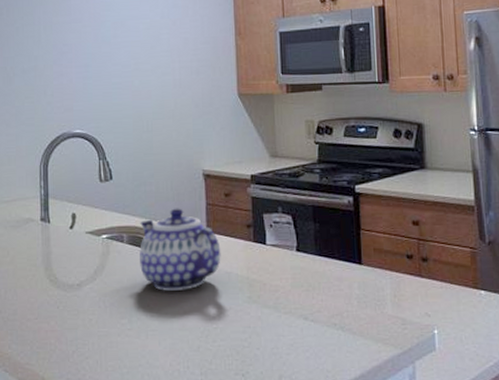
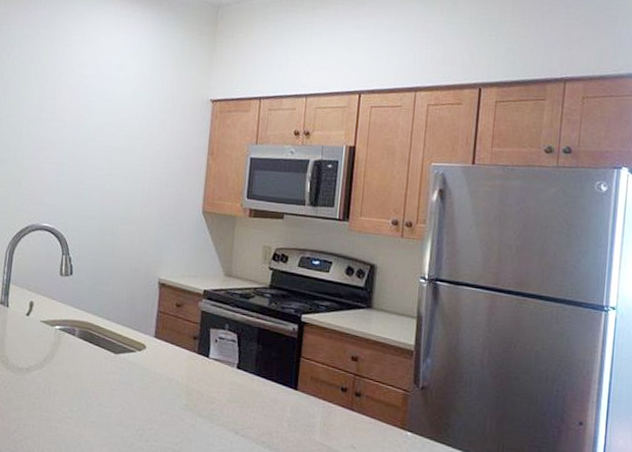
teapot: present [140,208,221,291] -> none [87,310,166,389]

